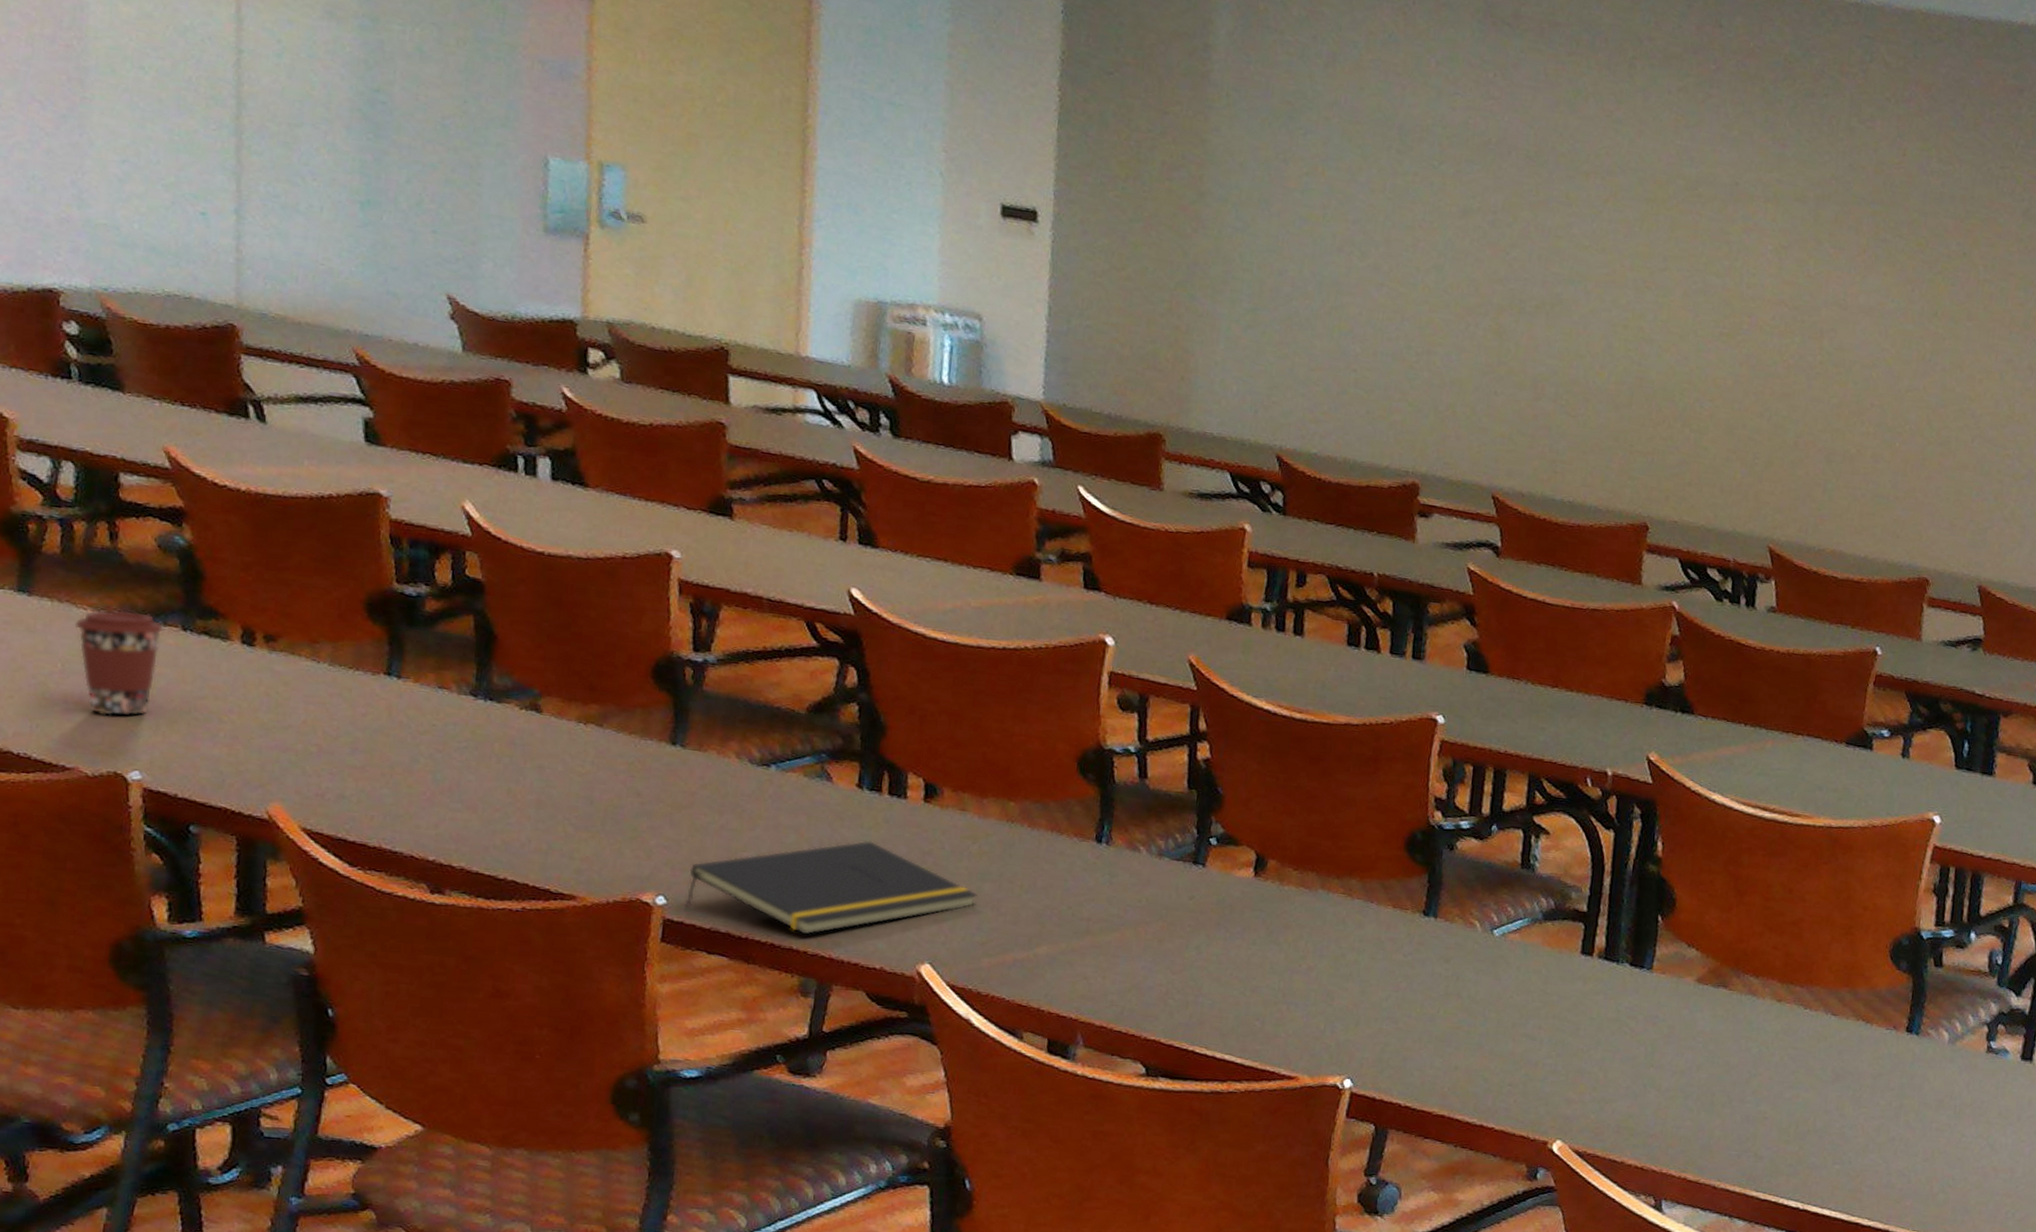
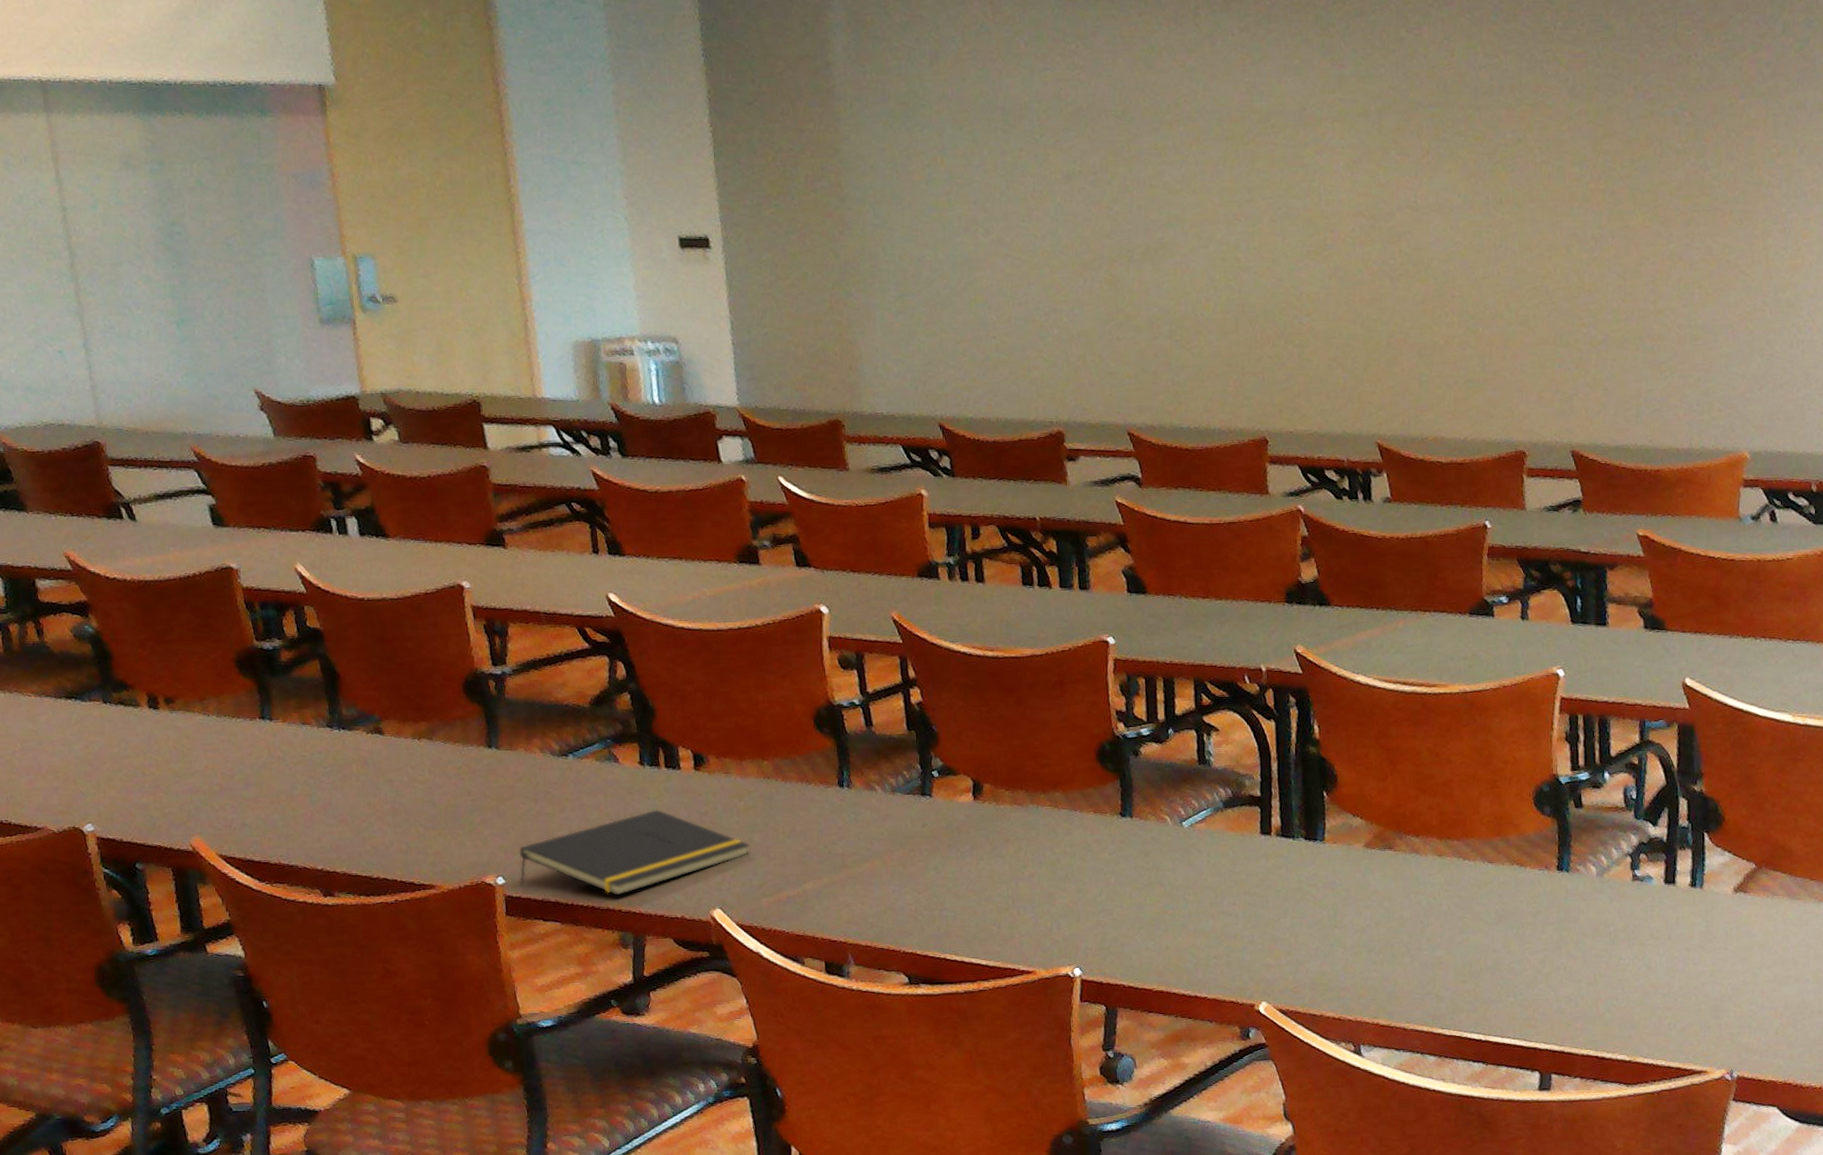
coffee cup: present [74,610,165,716] -> none [24,693,90,781]

